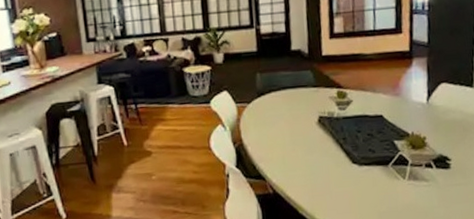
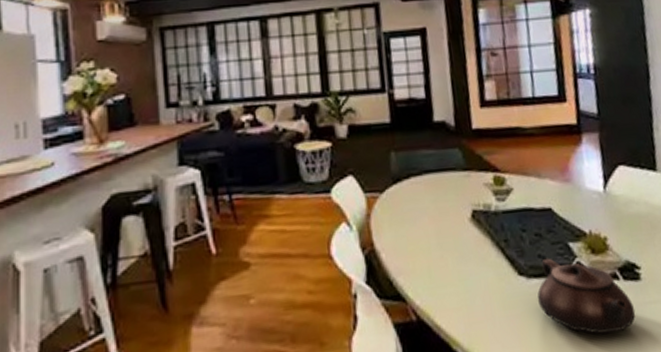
teapot: none [366,151,444,206] -> present [537,258,636,334]

